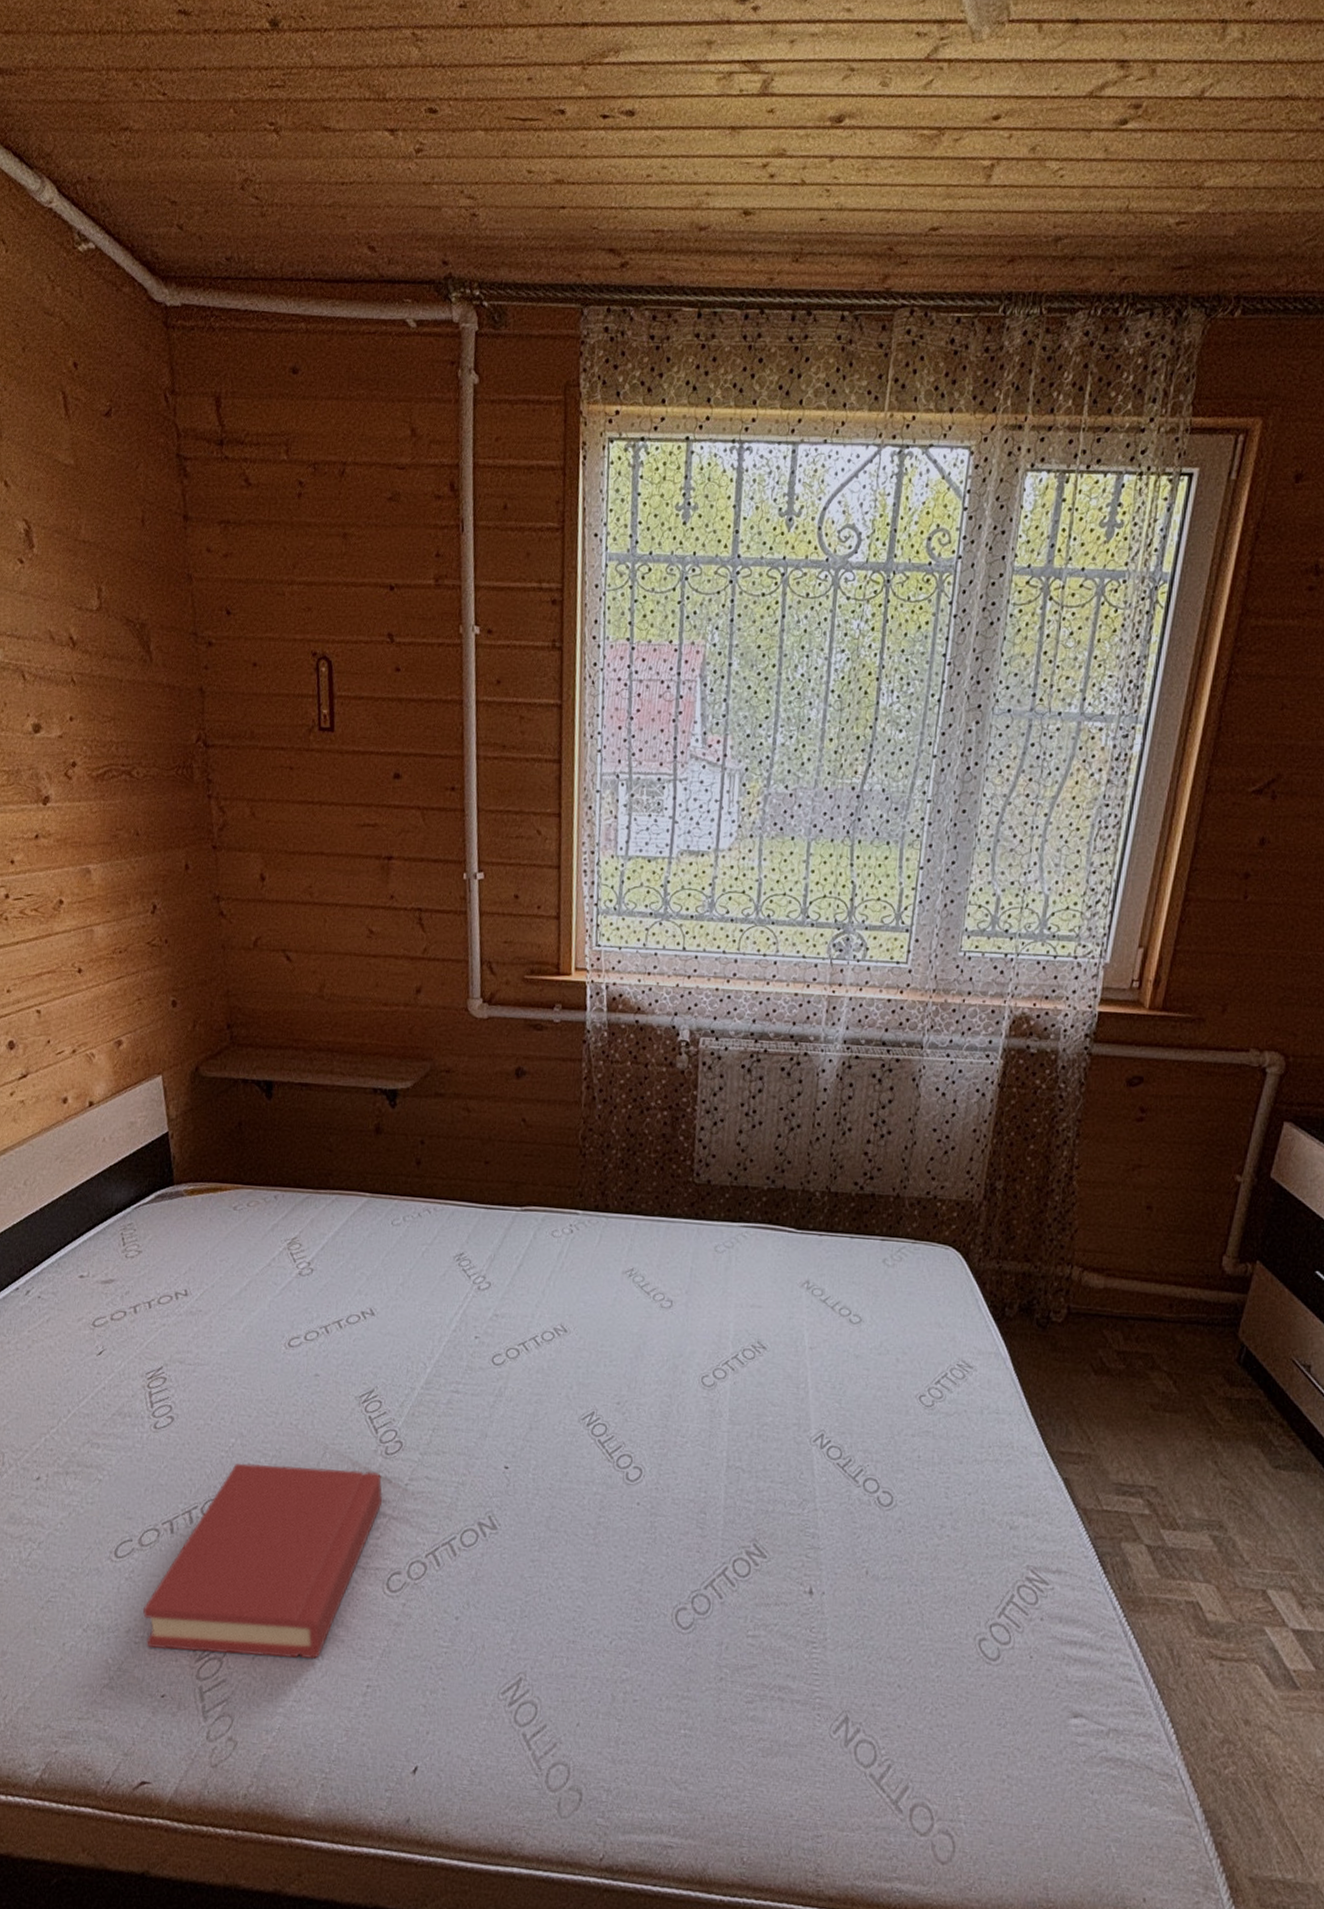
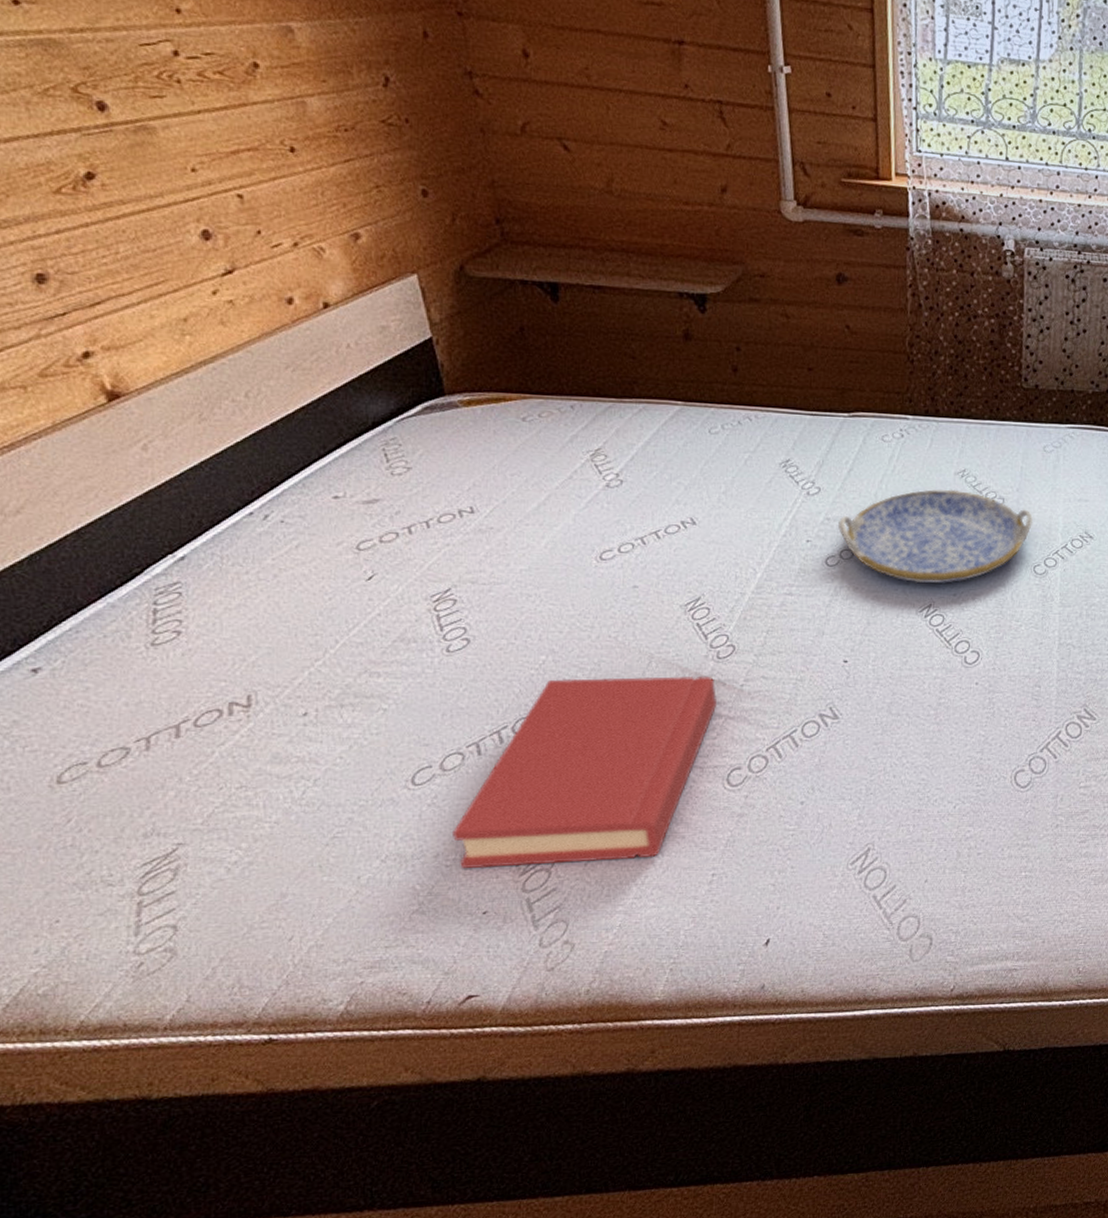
serving tray: none [506,1289,702,1391] -> present [838,489,1033,584]

